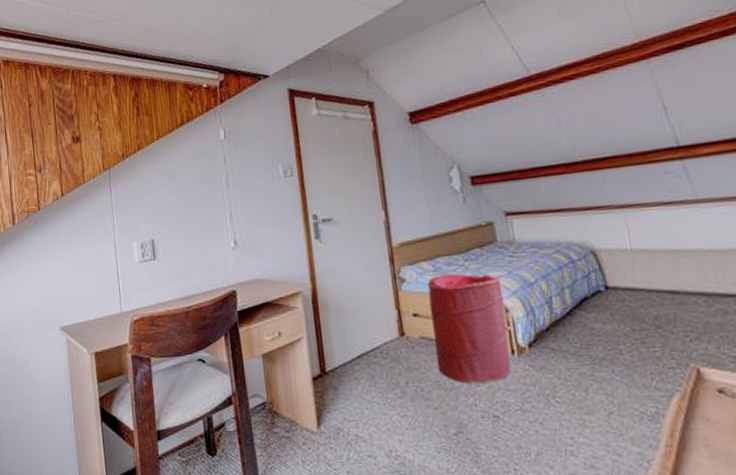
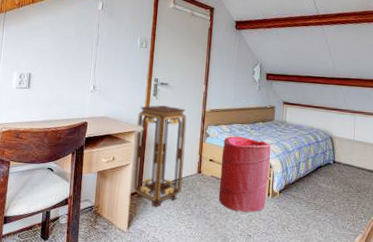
pedestal table: none [300,249,382,393] -> present [132,105,187,208]

